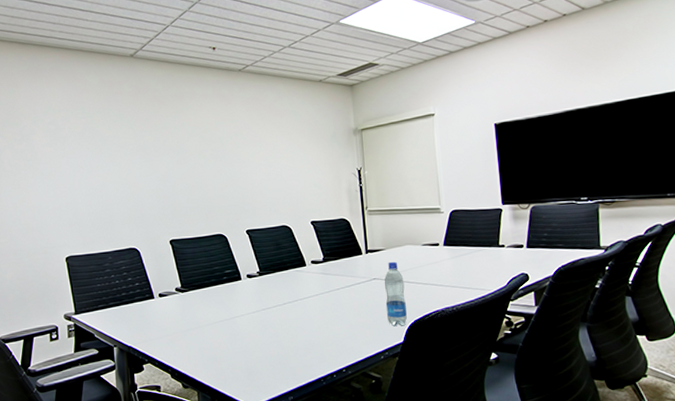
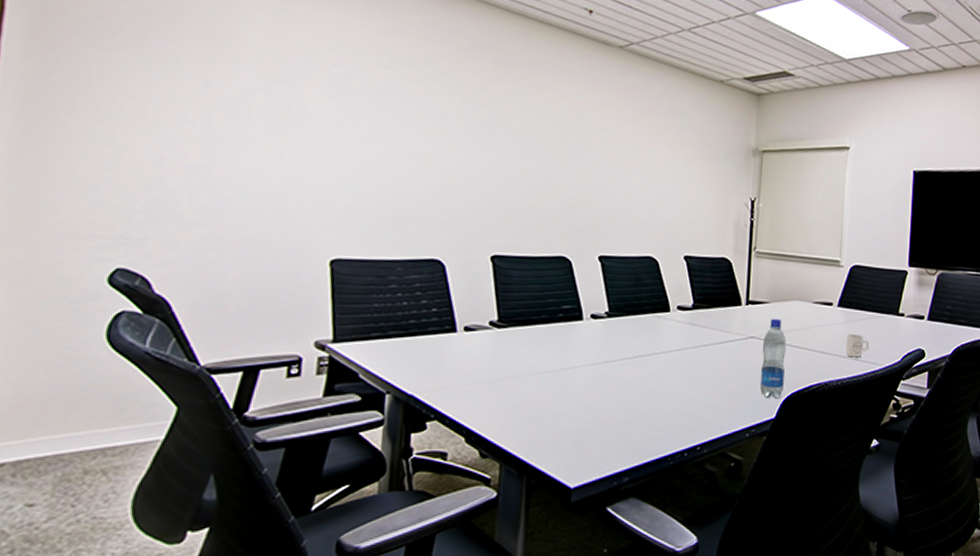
mug: none [455,267,476,287] -> present [846,334,869,358]

